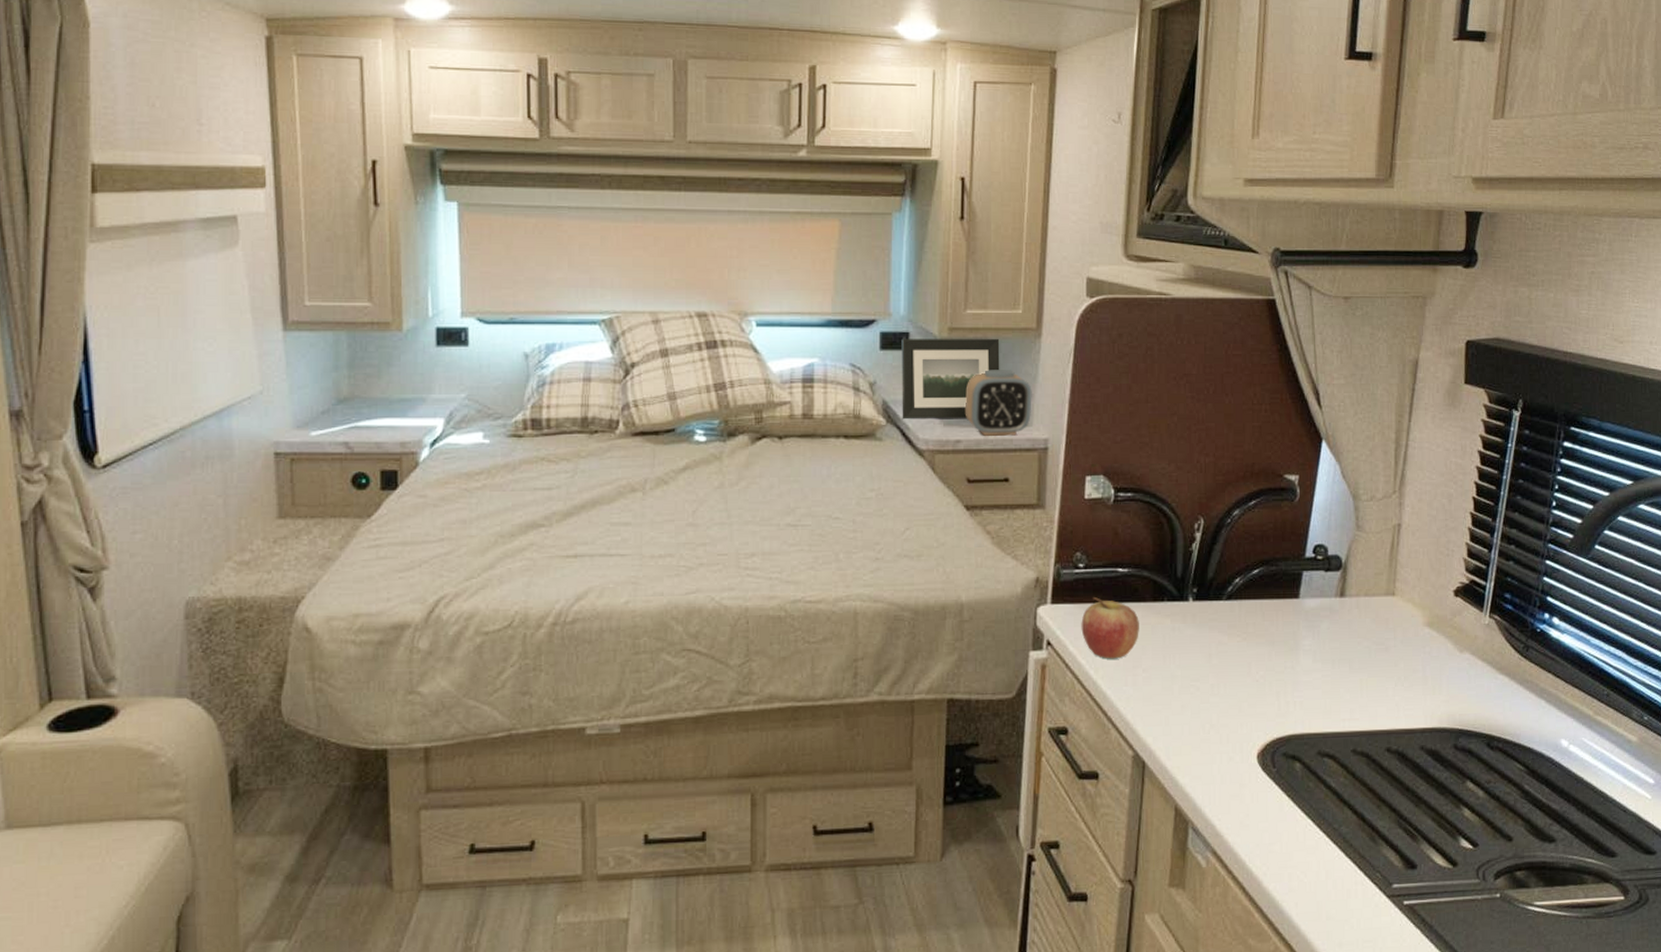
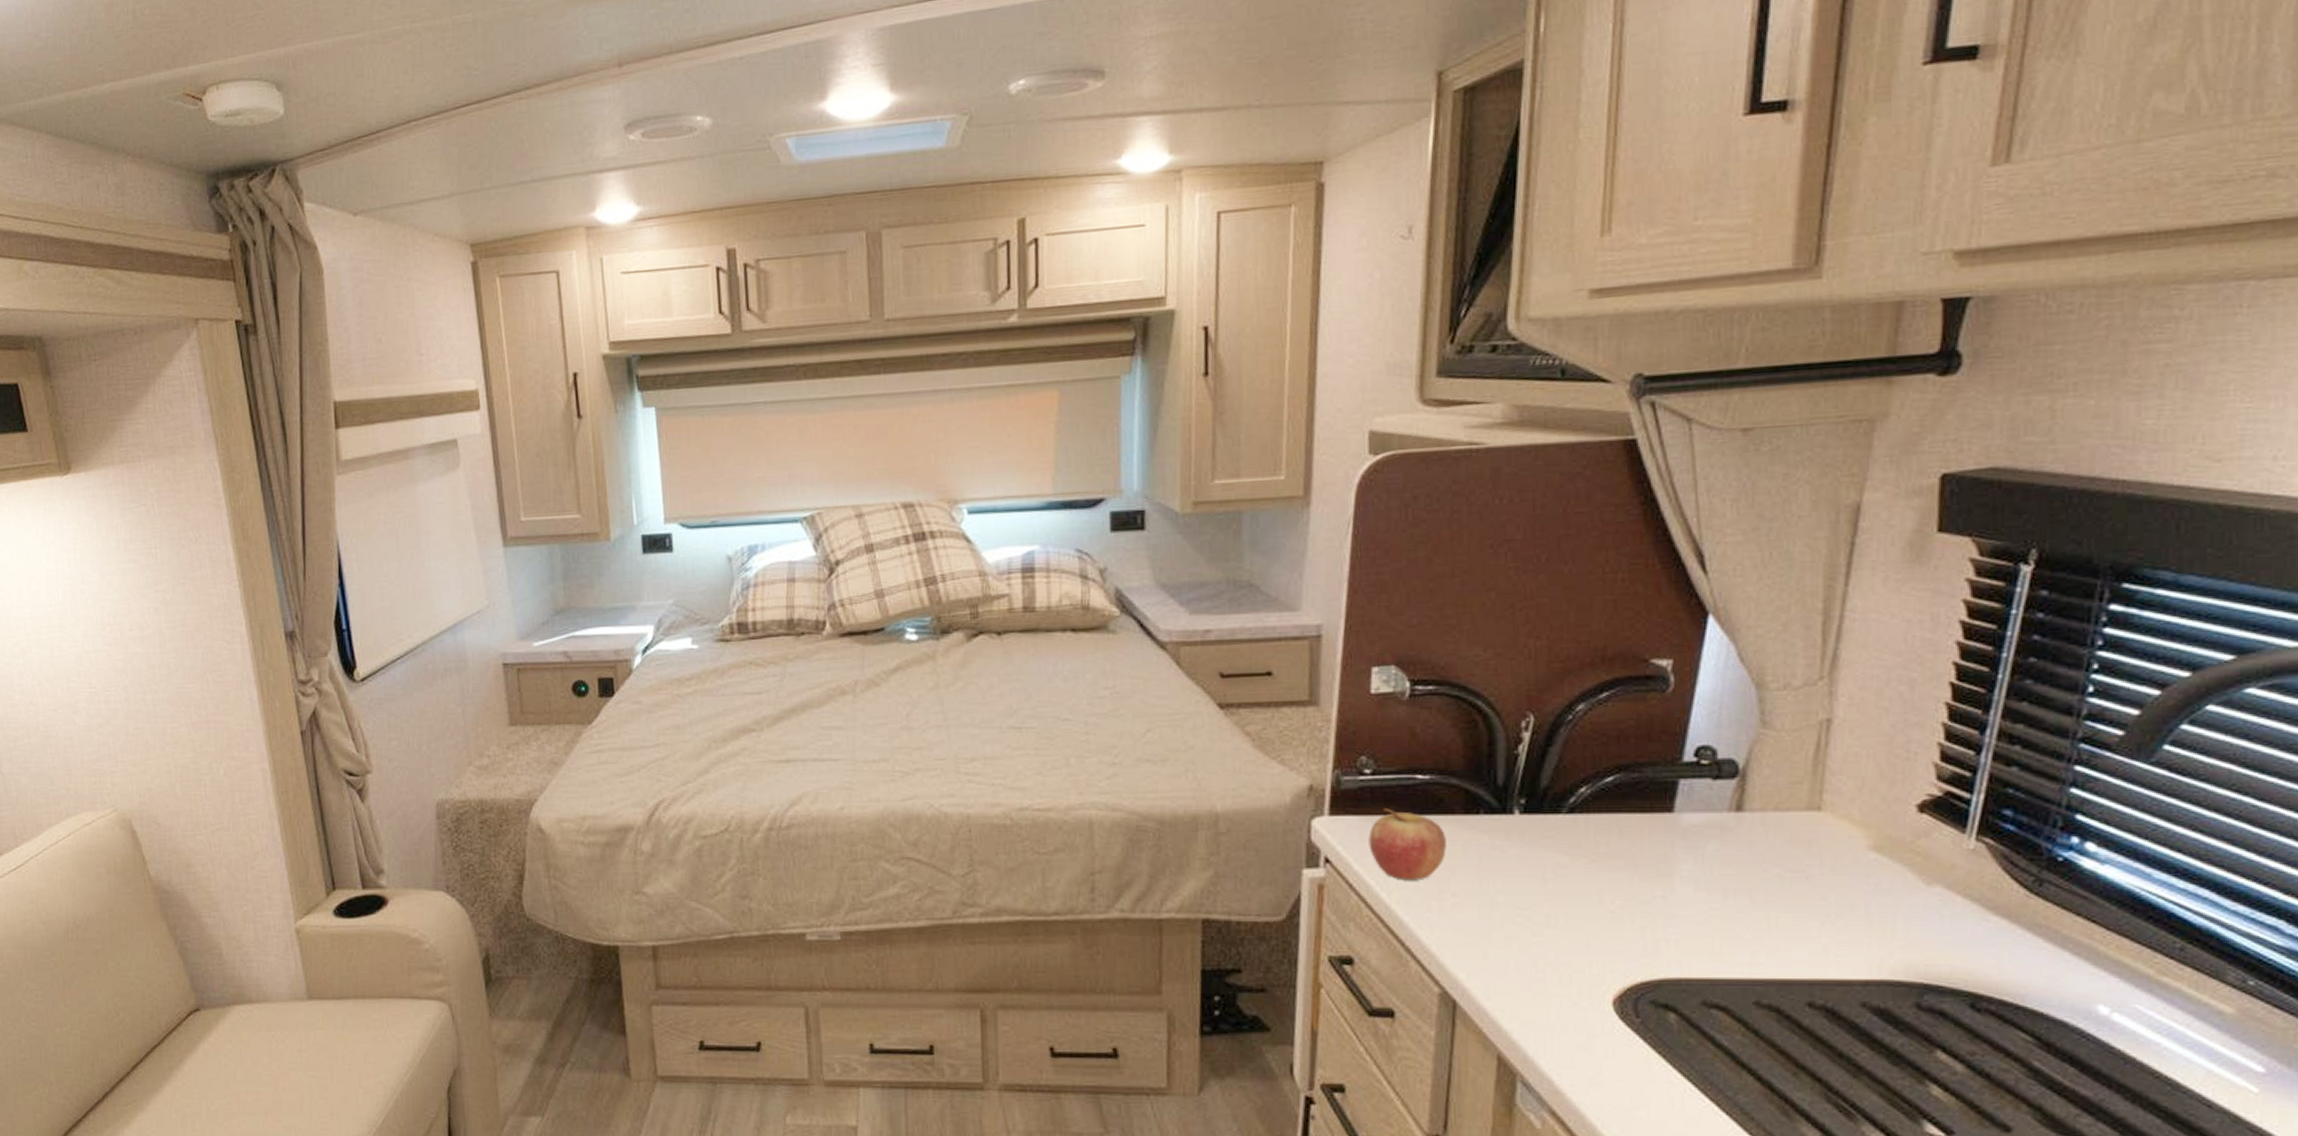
picture frame: present [901,338,1000,420] -> none [1135,510,1258,609]
alarm clock: present [965,370,1032,436] -> none [1215,546,1300,624]

